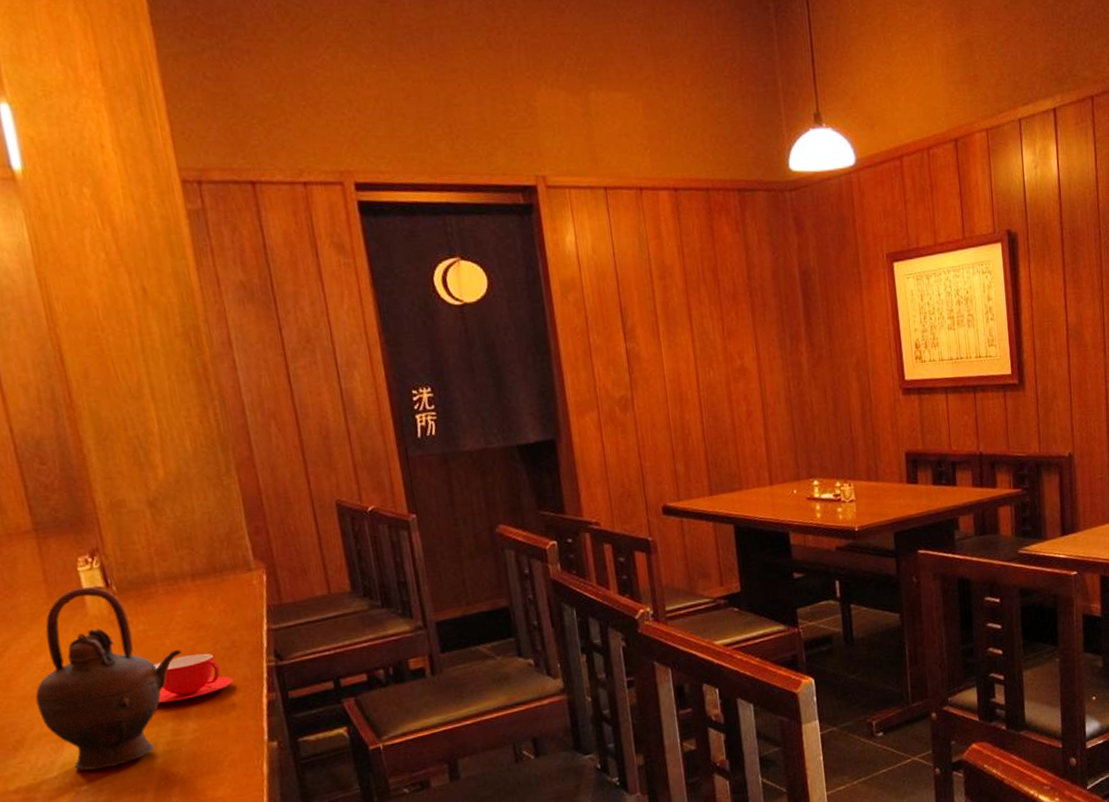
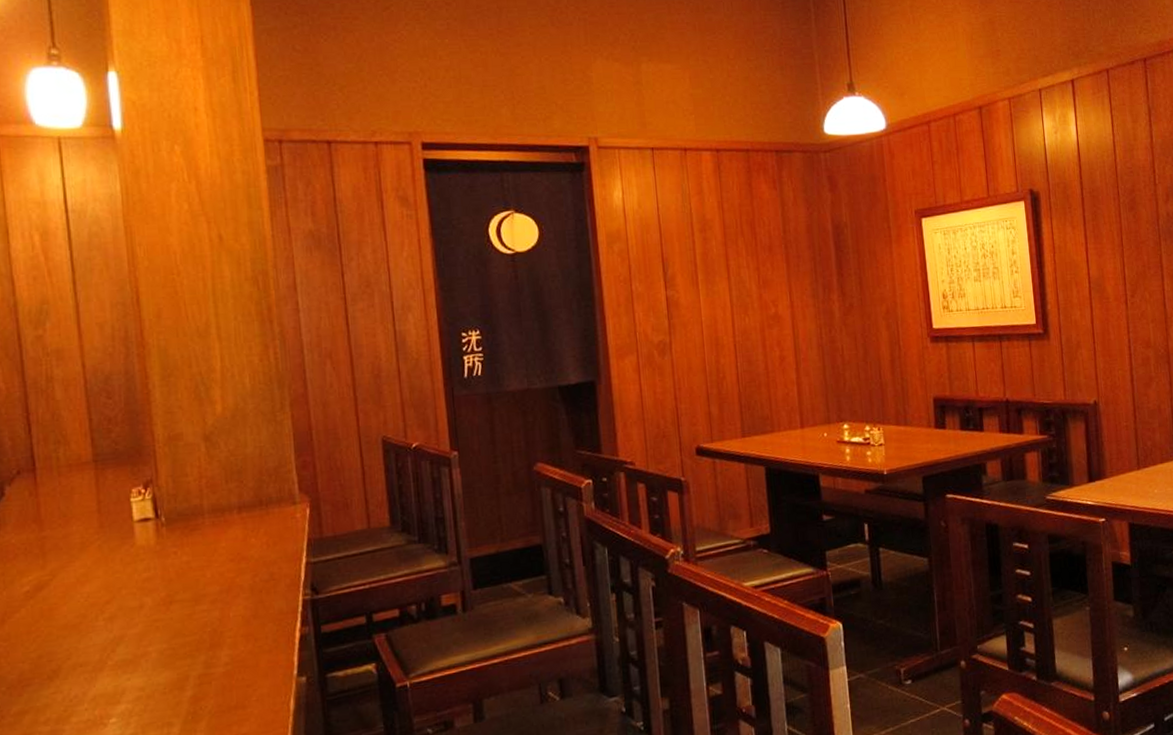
teapot: present [35,587,181,771] -> none [75,517,221,703]
teacup: present [154,653,233,703] -> none [193,585,268,635]

